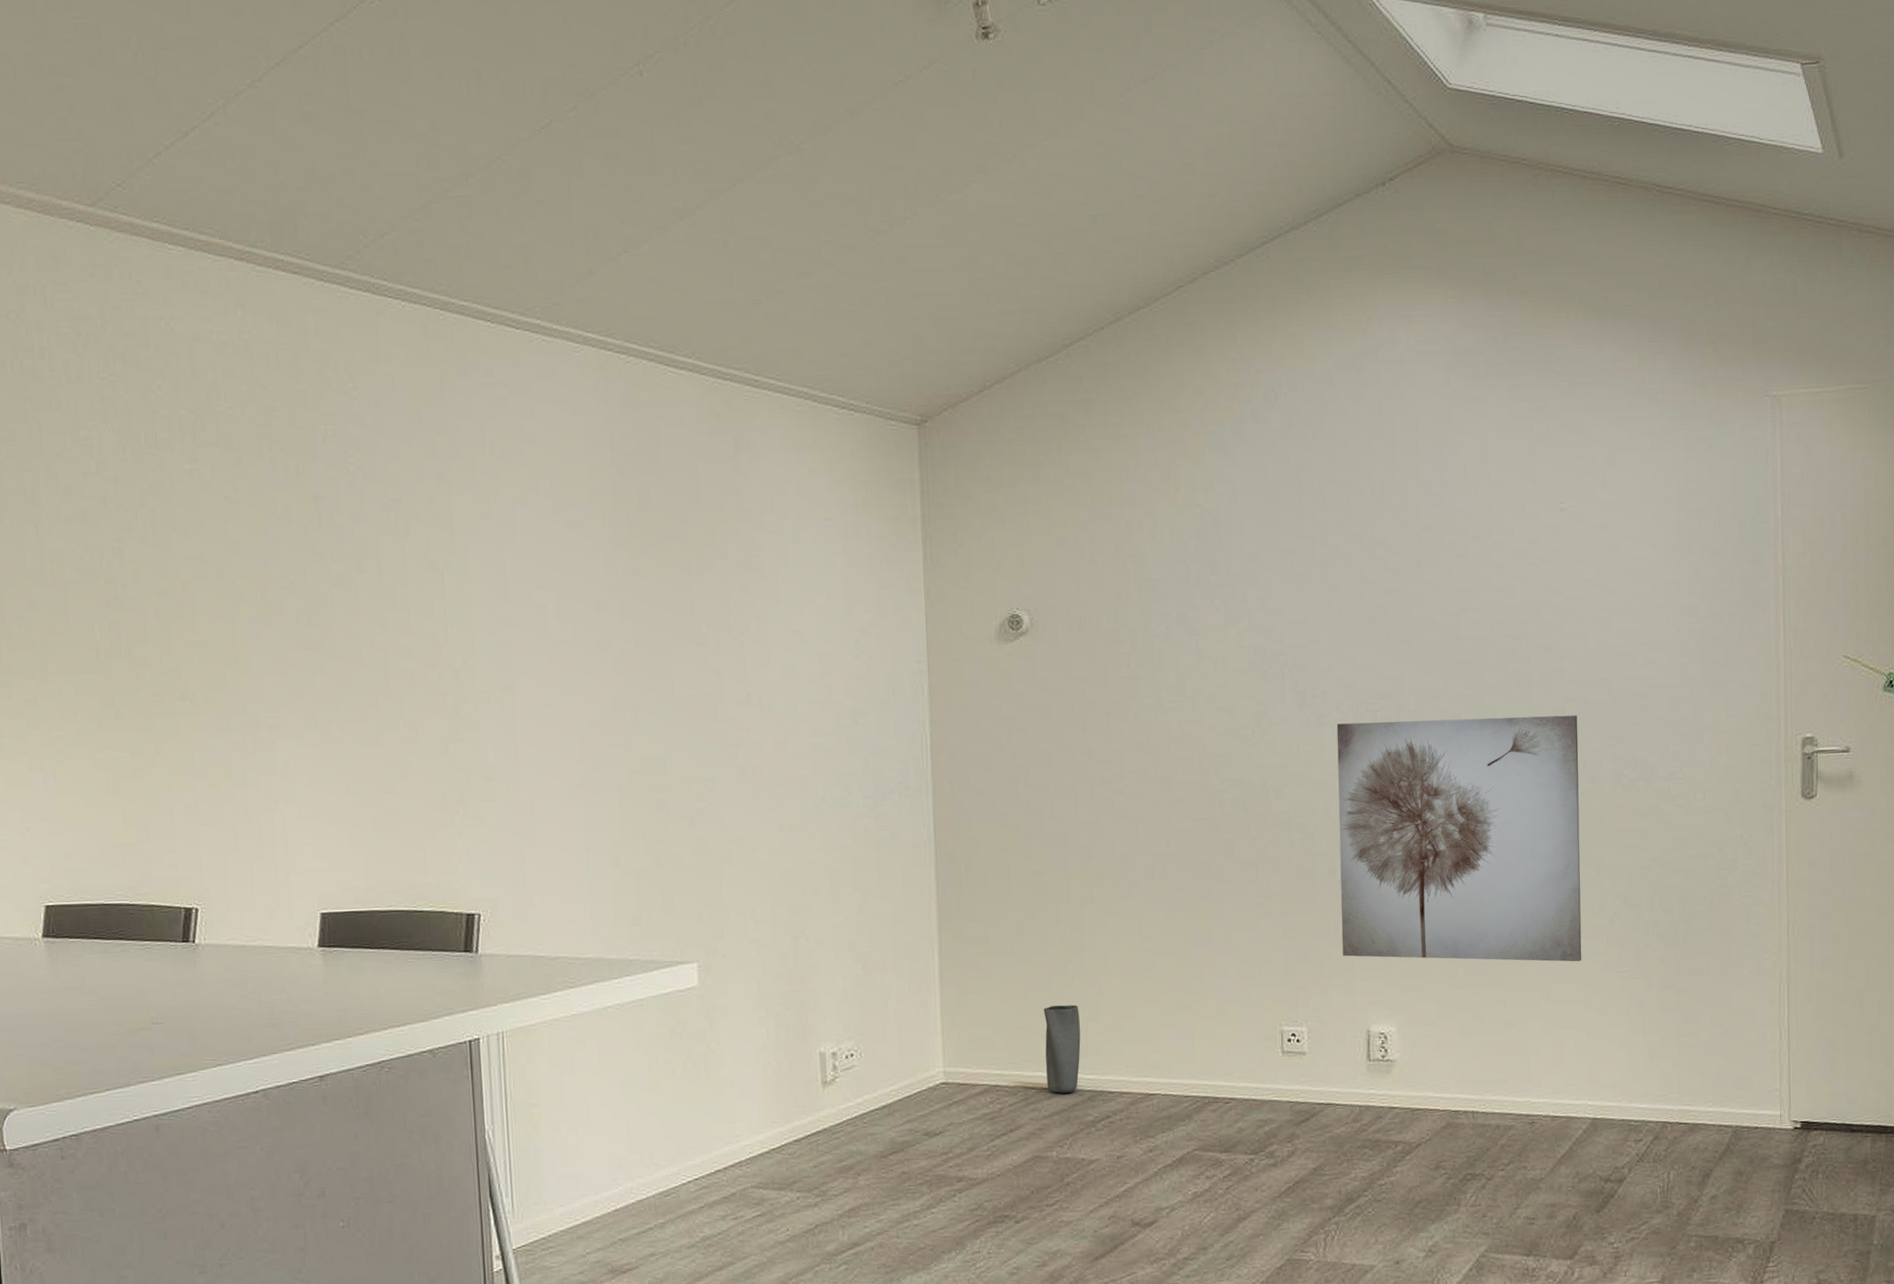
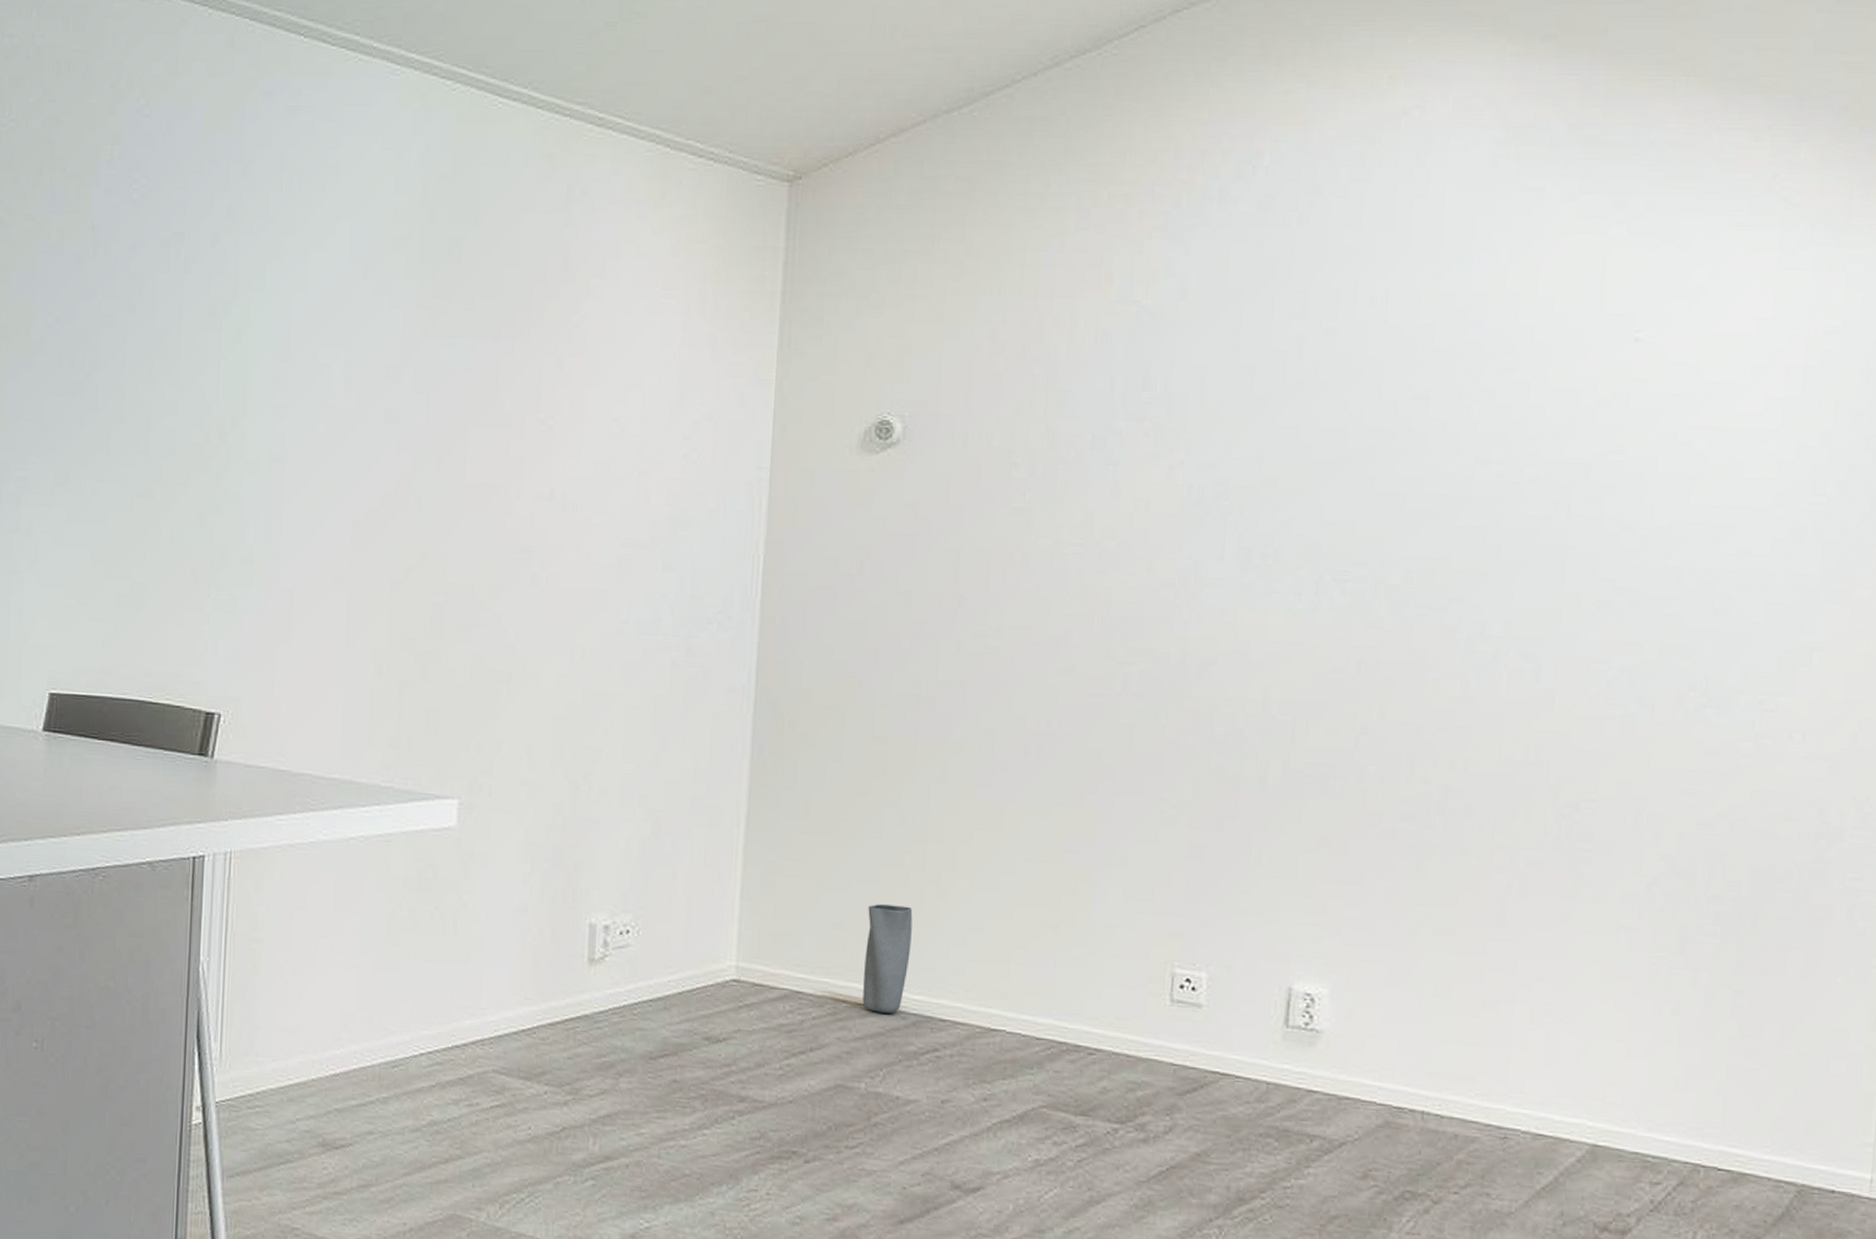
wall art: present [1336,715,1582,962] -> none [1265,592,1630,937]

